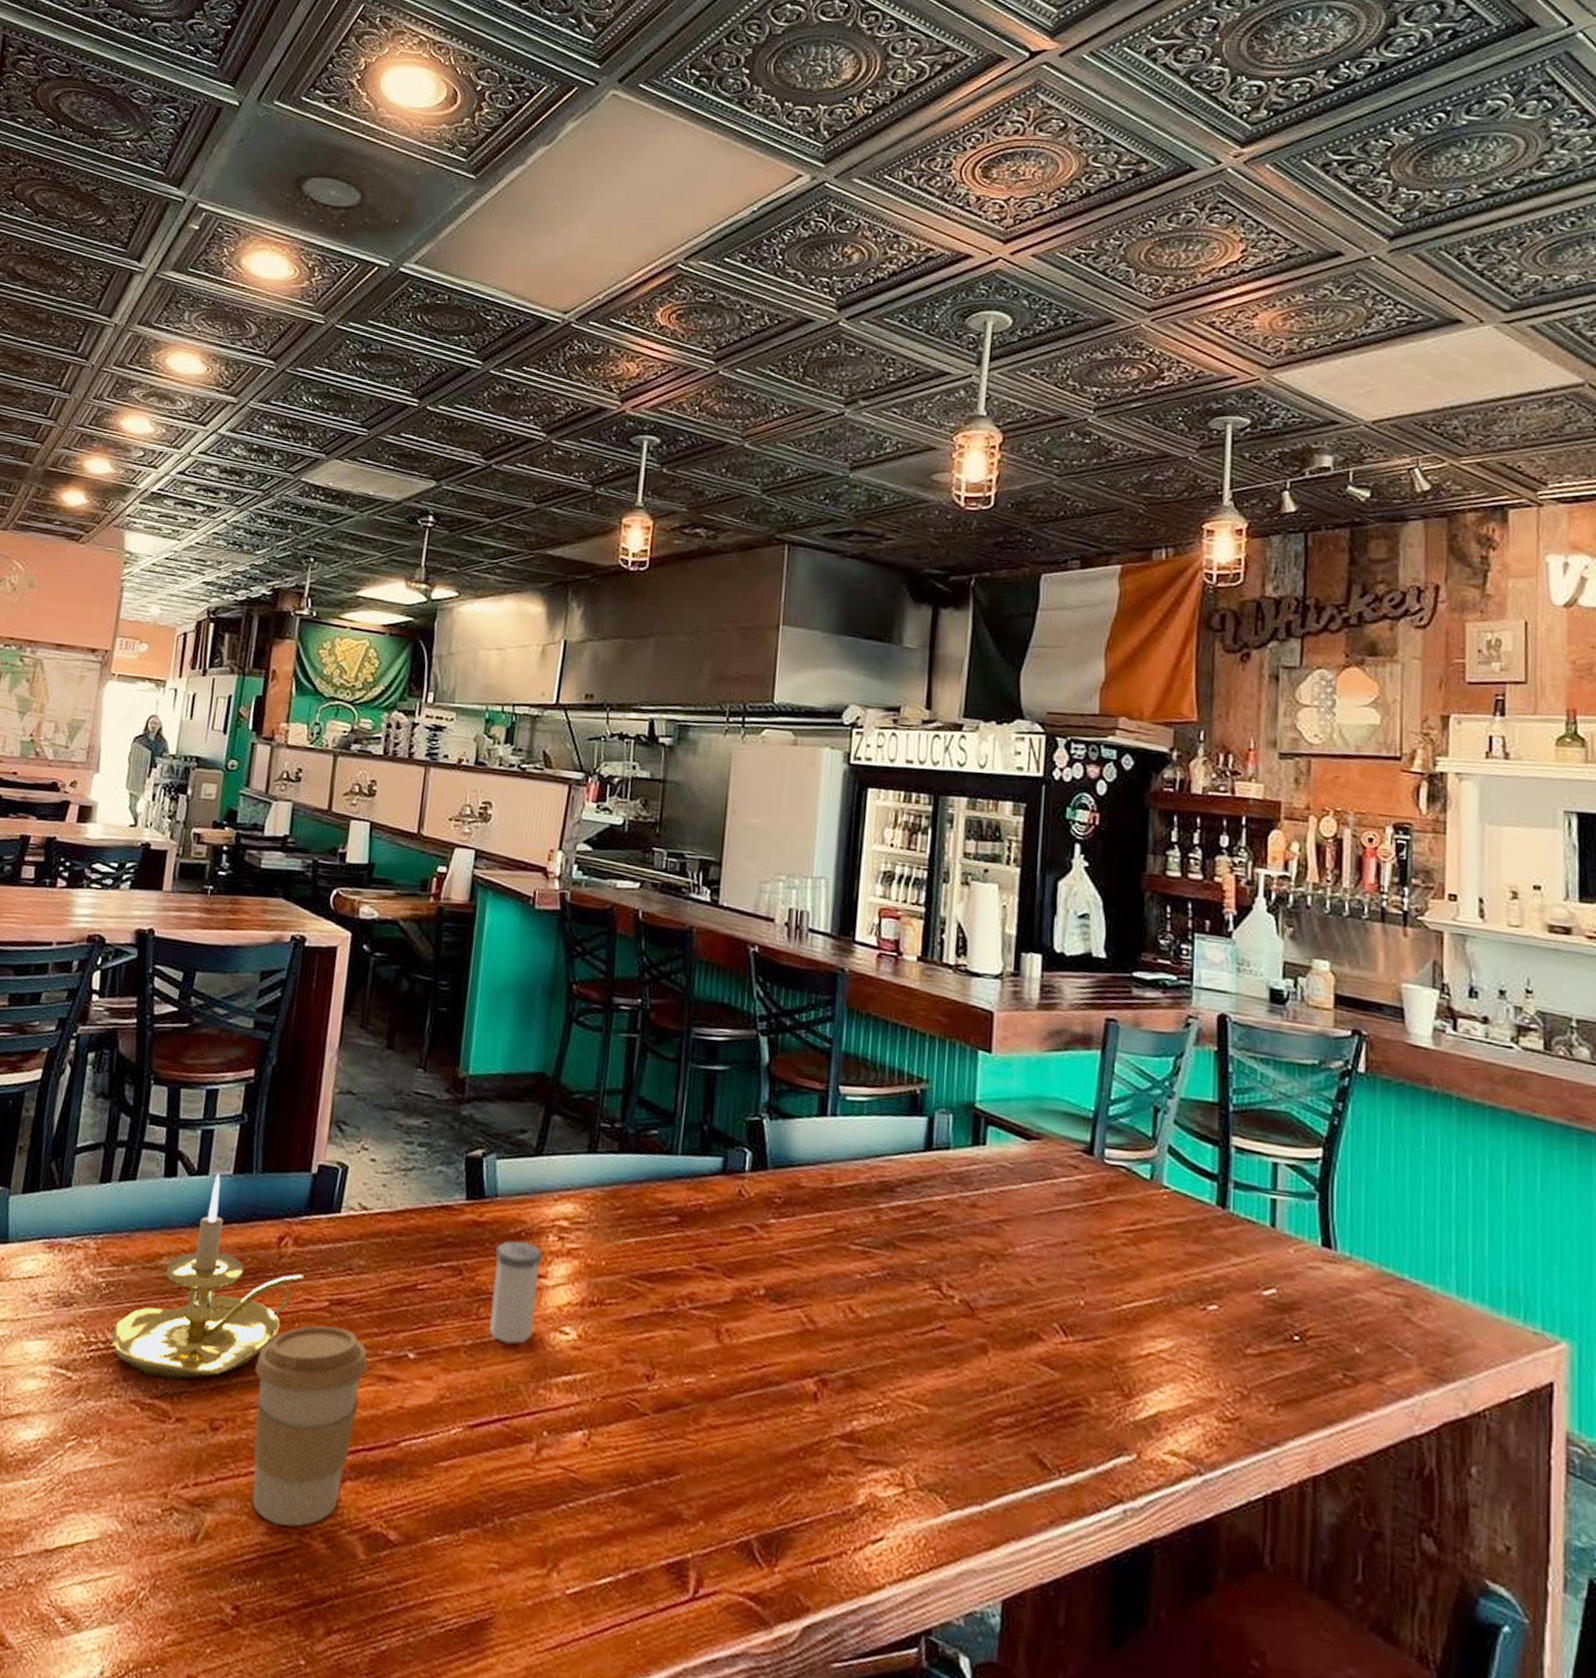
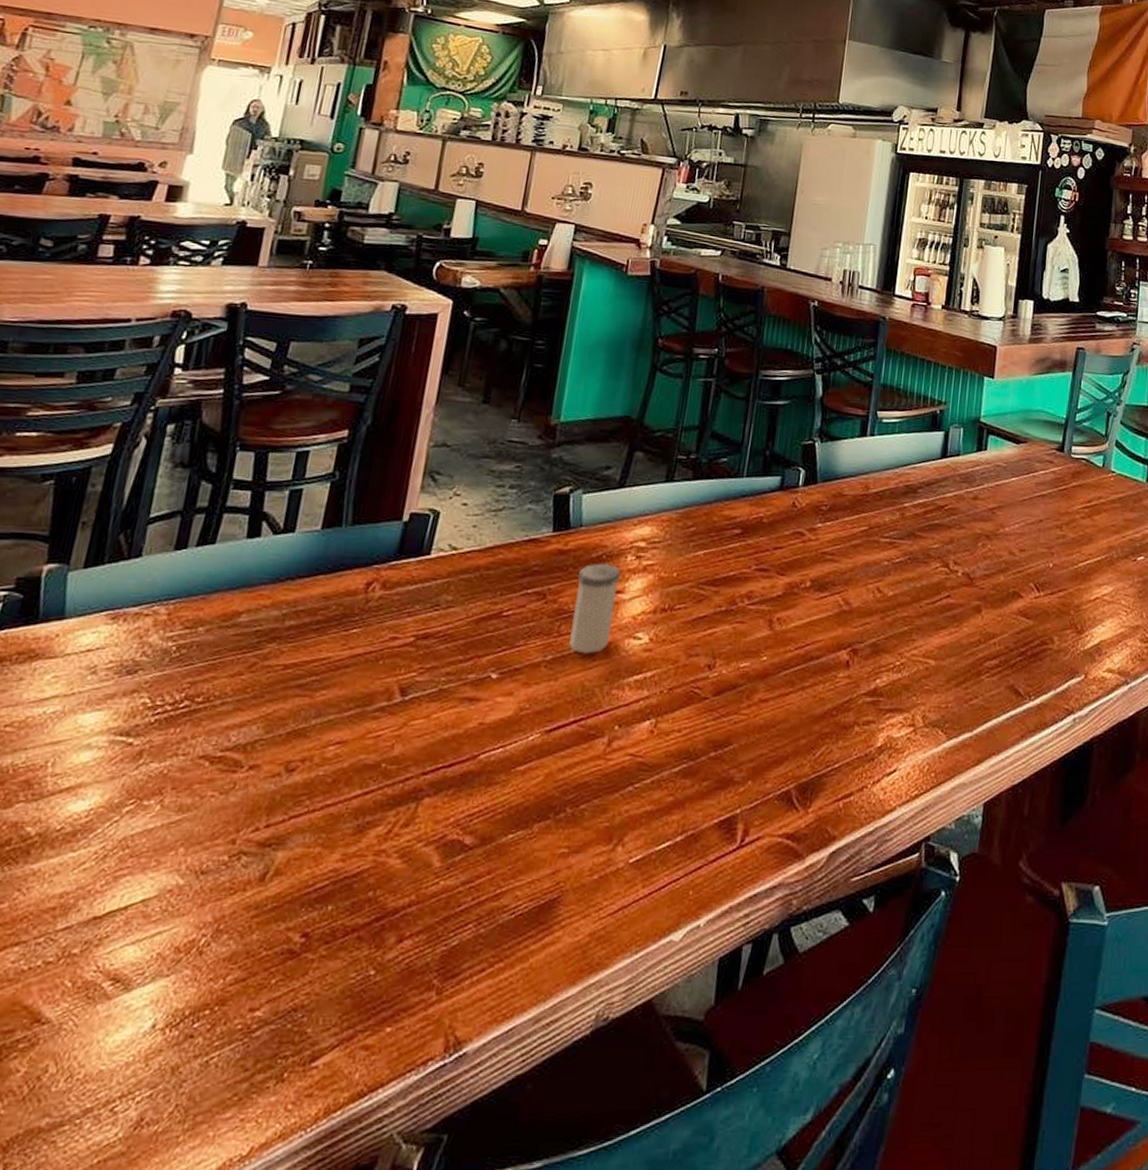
candle holder: present [110,1174,305,1380] -> none [179,530,391,730]
coffee cup: present [252,1325,368,1527] -> none [327,658,451,849]

